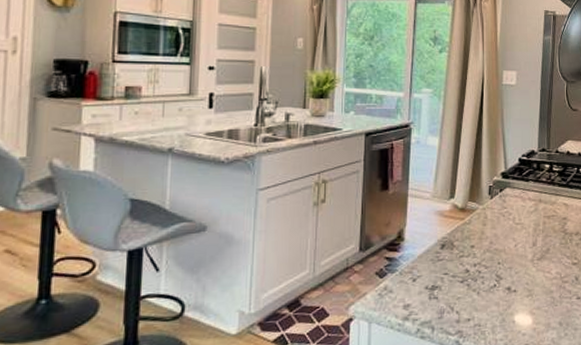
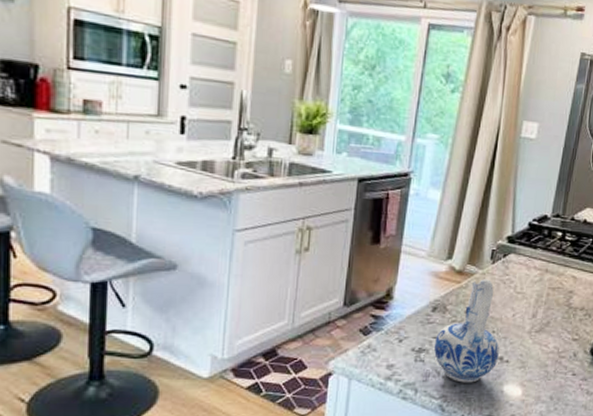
ceramic pitcher: none [445,214,506,317] -> present [433,279,499,383]

